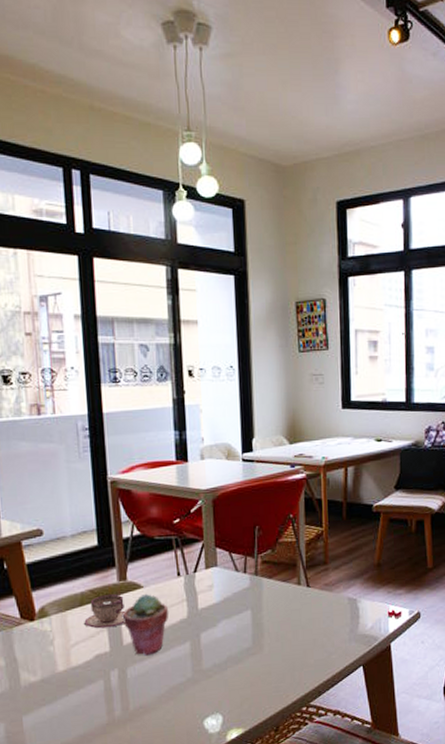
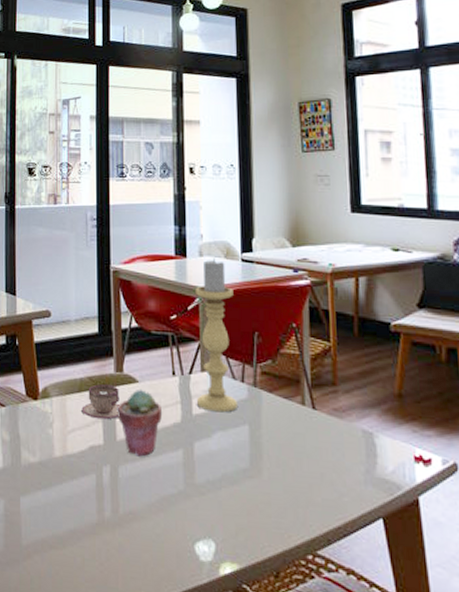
candle holder: none [198,460,240,604] -> present [196,257,237,413]

